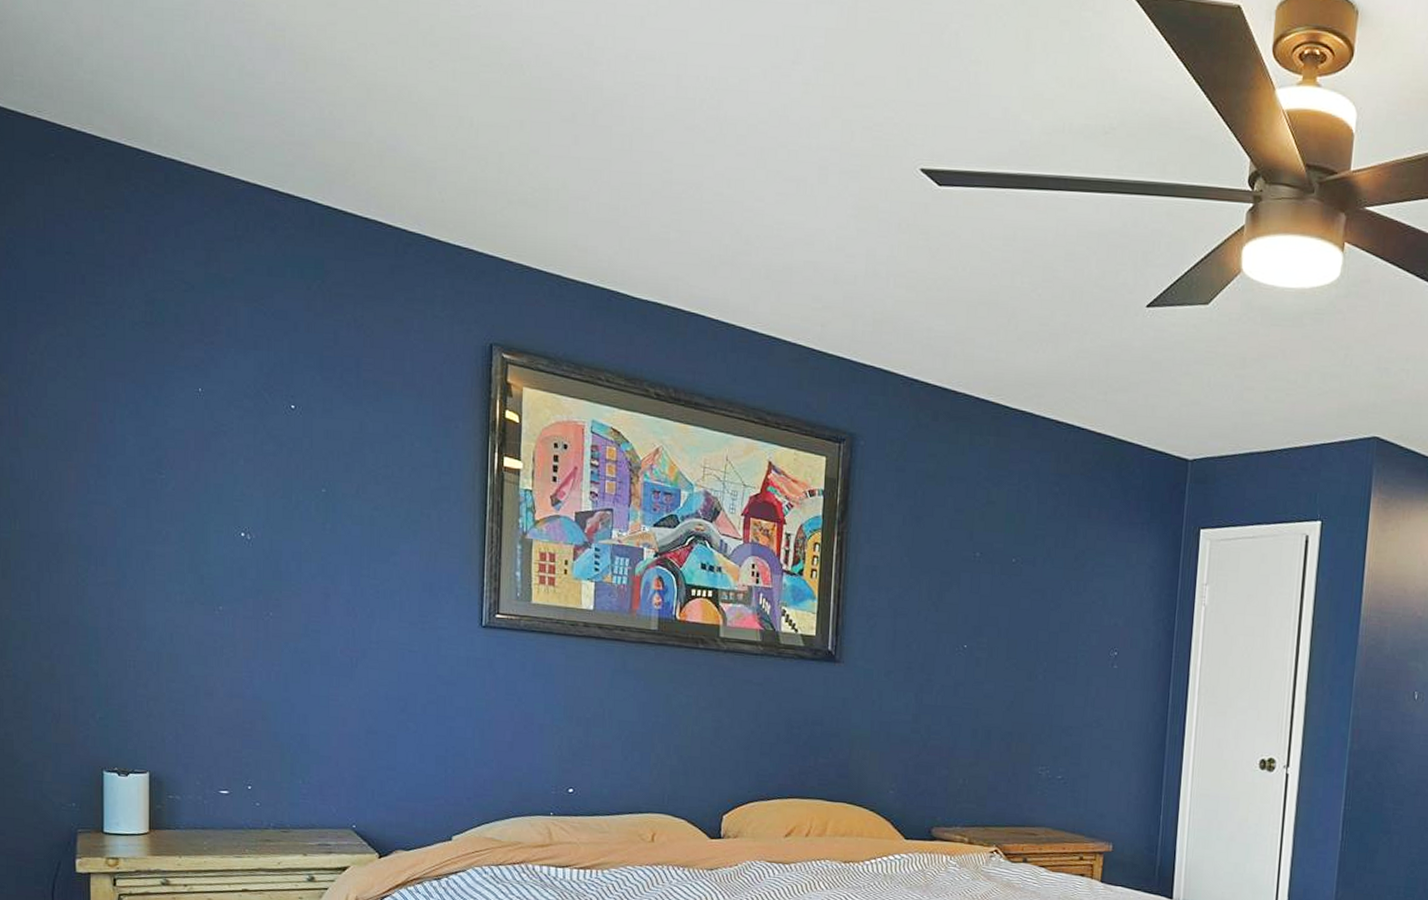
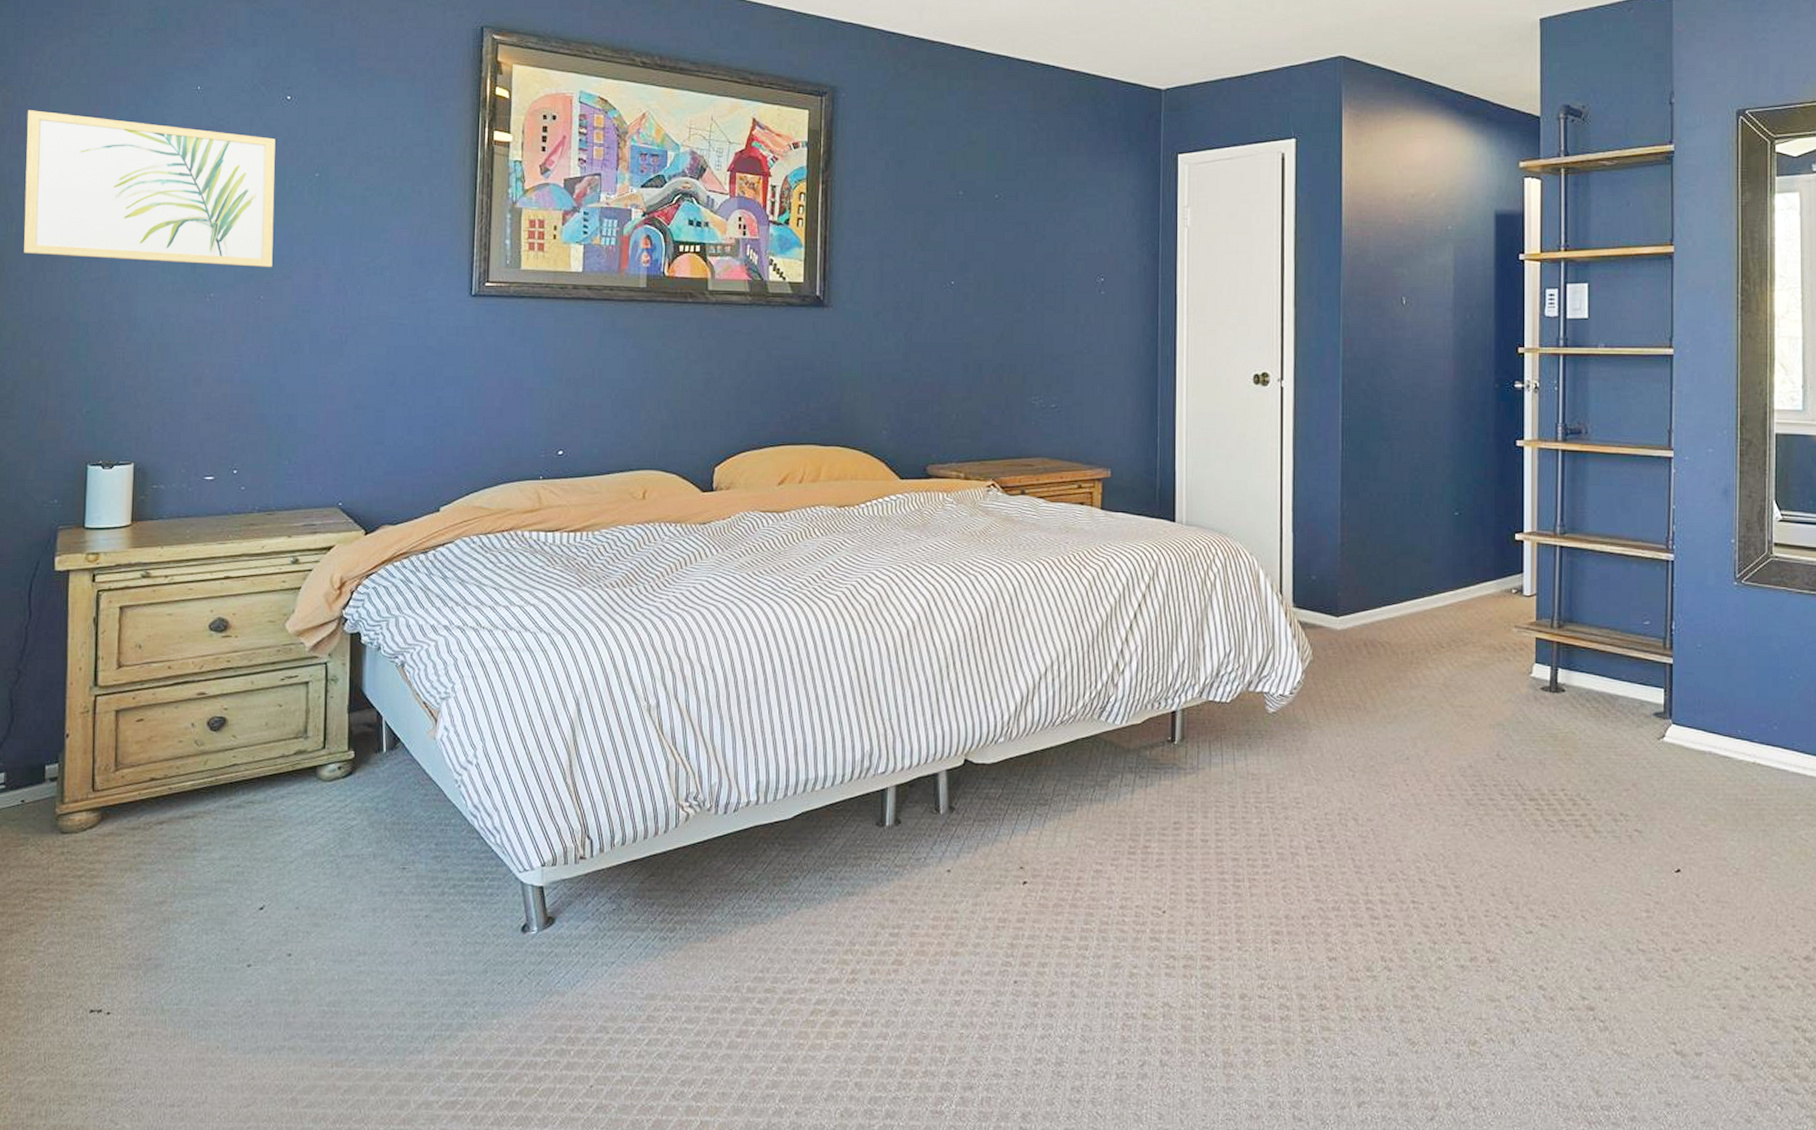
wall art: none [24,401,281,585] -> present [24,110,276,268]

